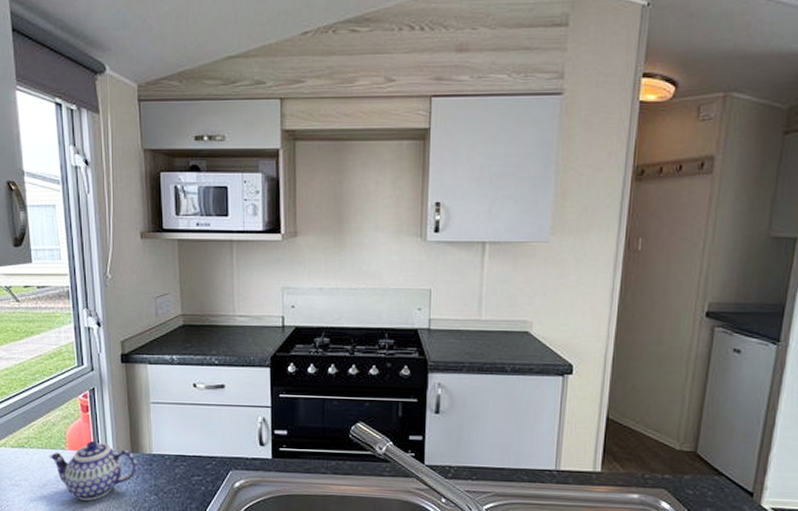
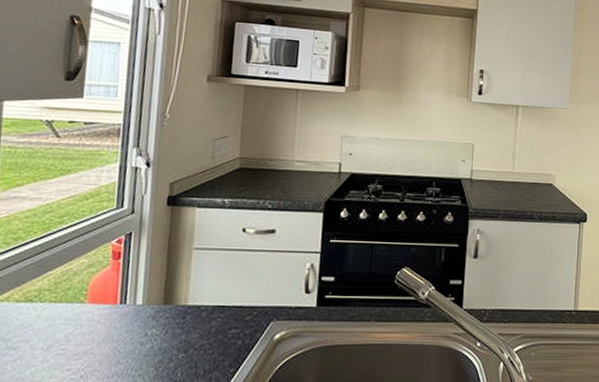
teapot: present [49,440,138,501] -> none [61,291,169,363]

